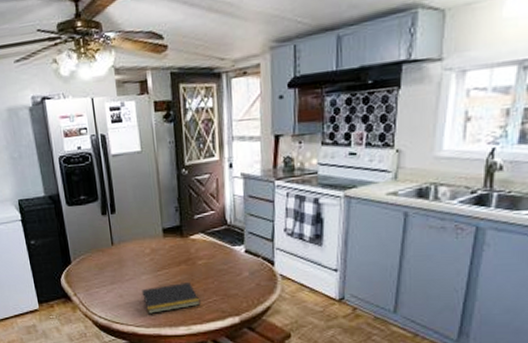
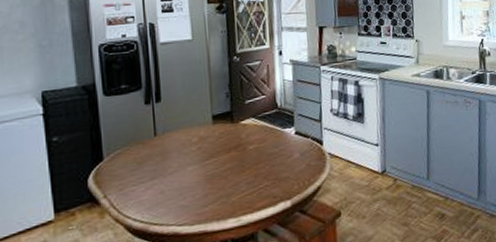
notepad: present [141,282,201,314] -> none [186,169,251,209]

